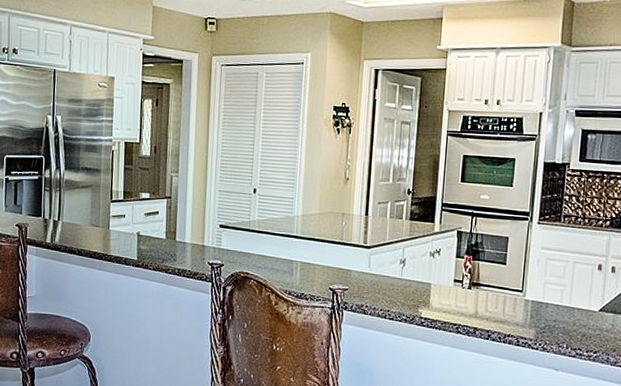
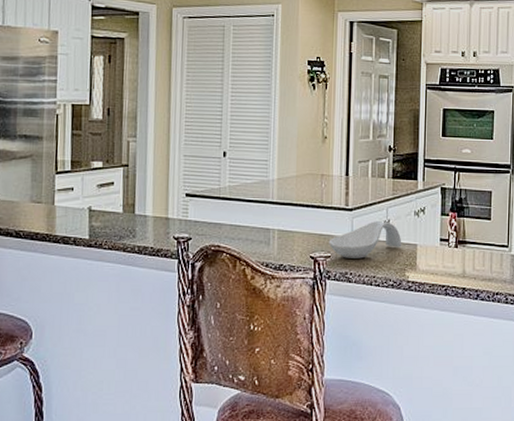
spoon rest: none [347,259,417,293] -> present [328,221,402,258]

